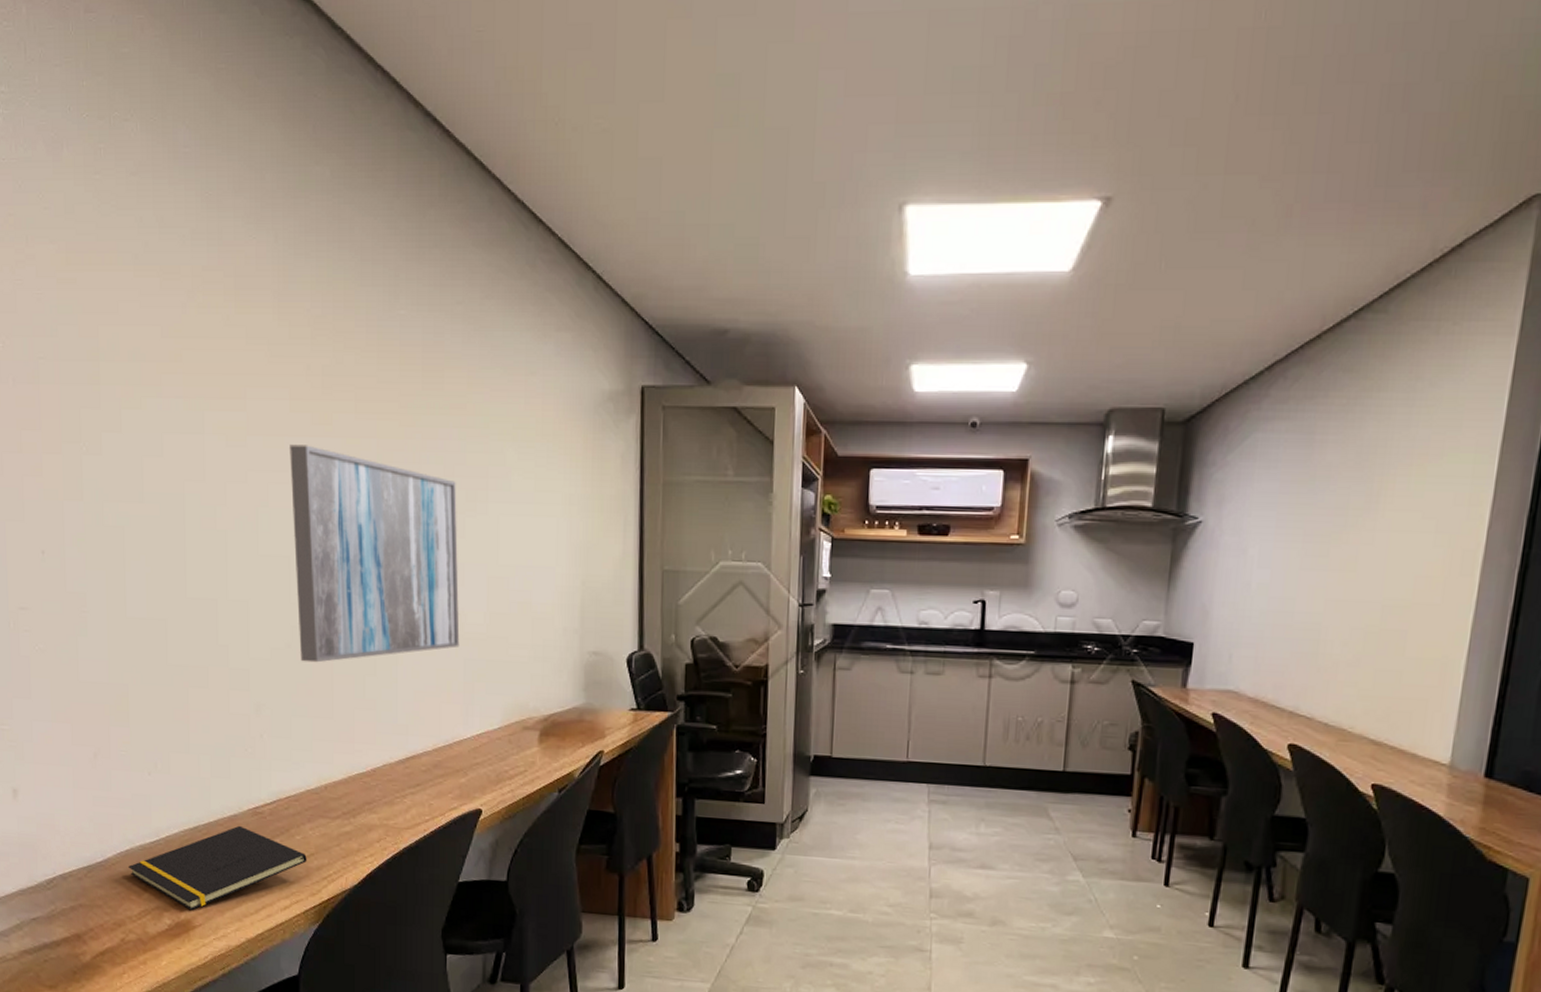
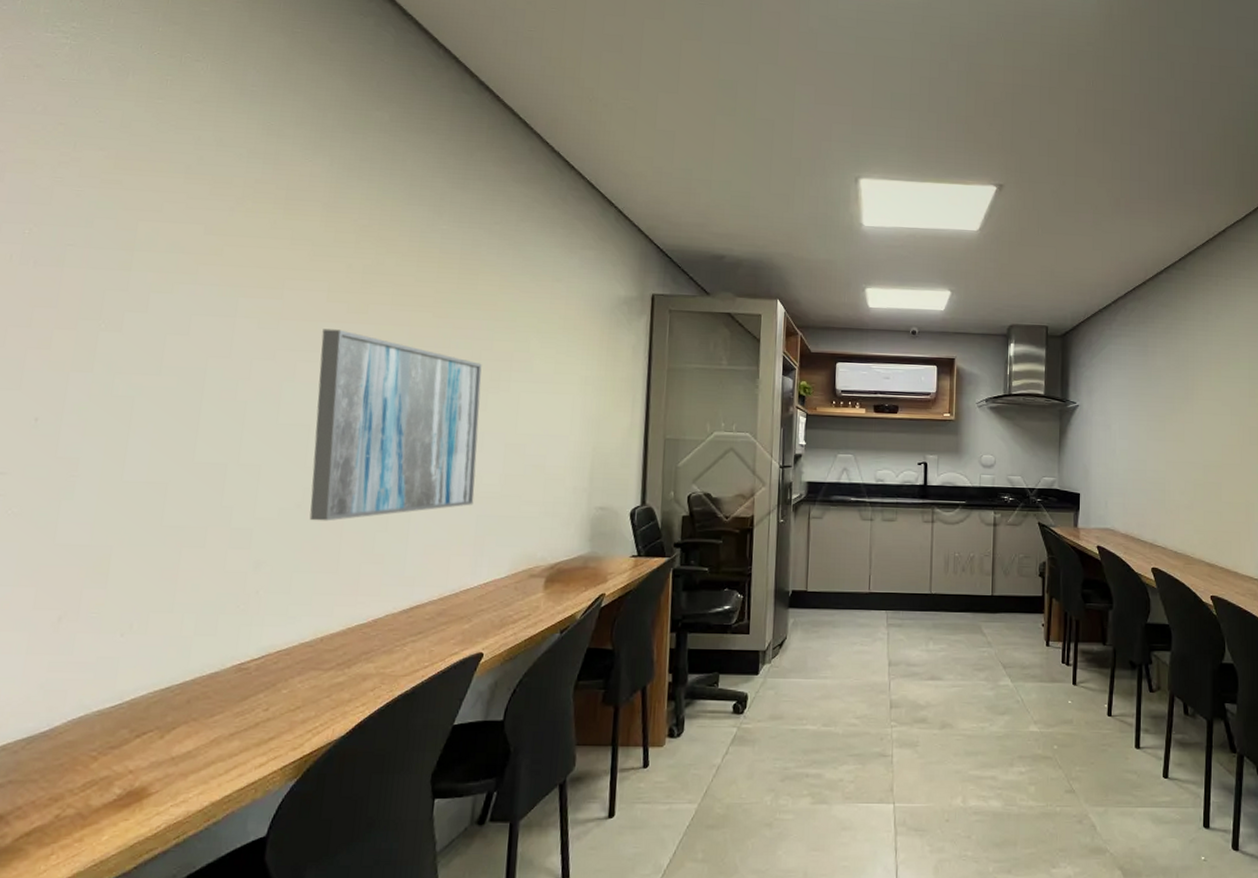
notepad: present [128,825,307,911] -> none [79,683,292,777]

